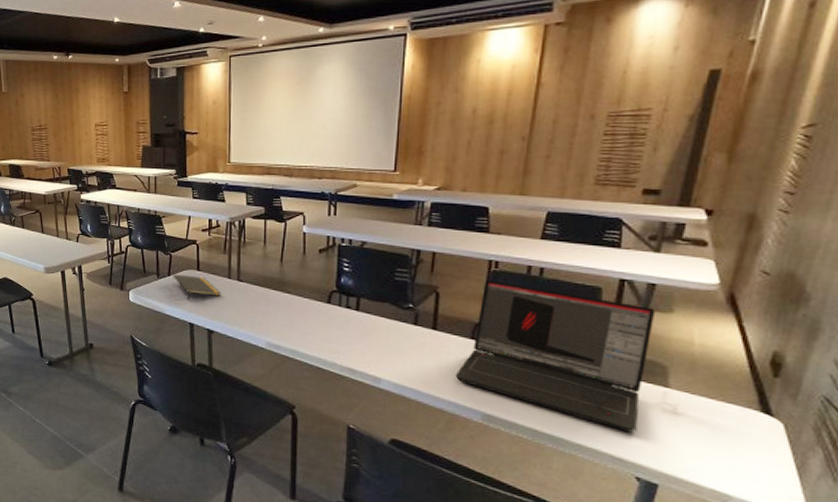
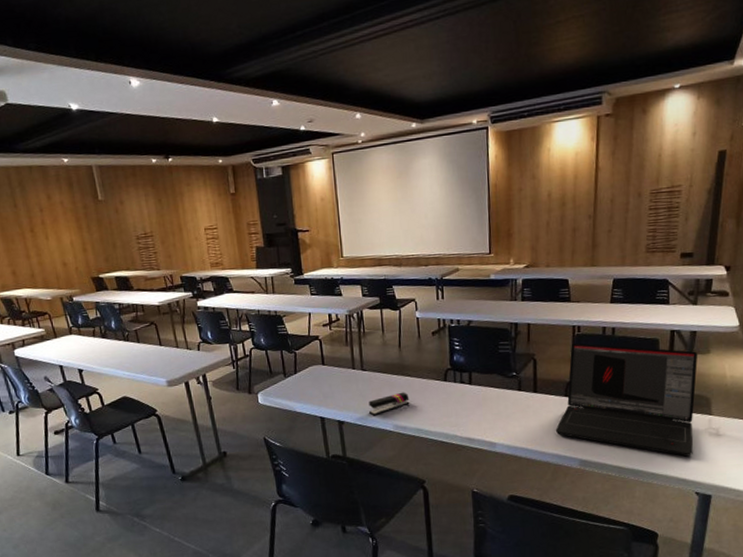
notepad: present [173,274,221,299] -> none [299,370,347,394]
stapler: none [242,309,287,330] -> present [369,392,410,416]

